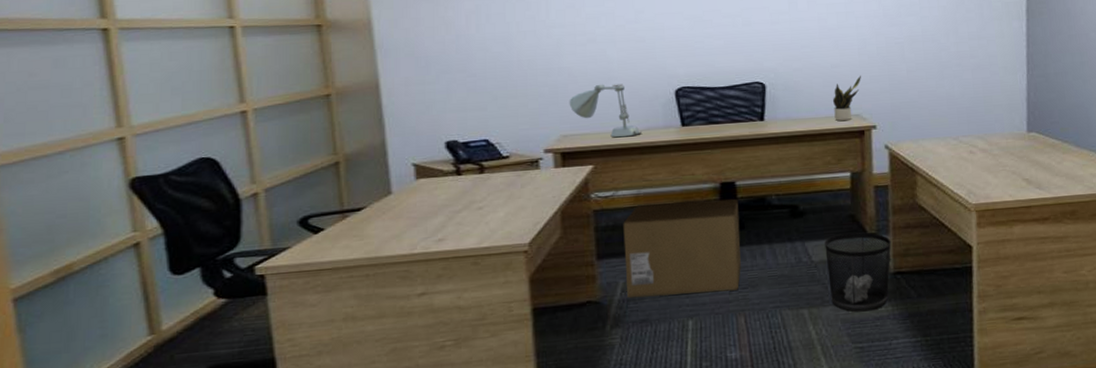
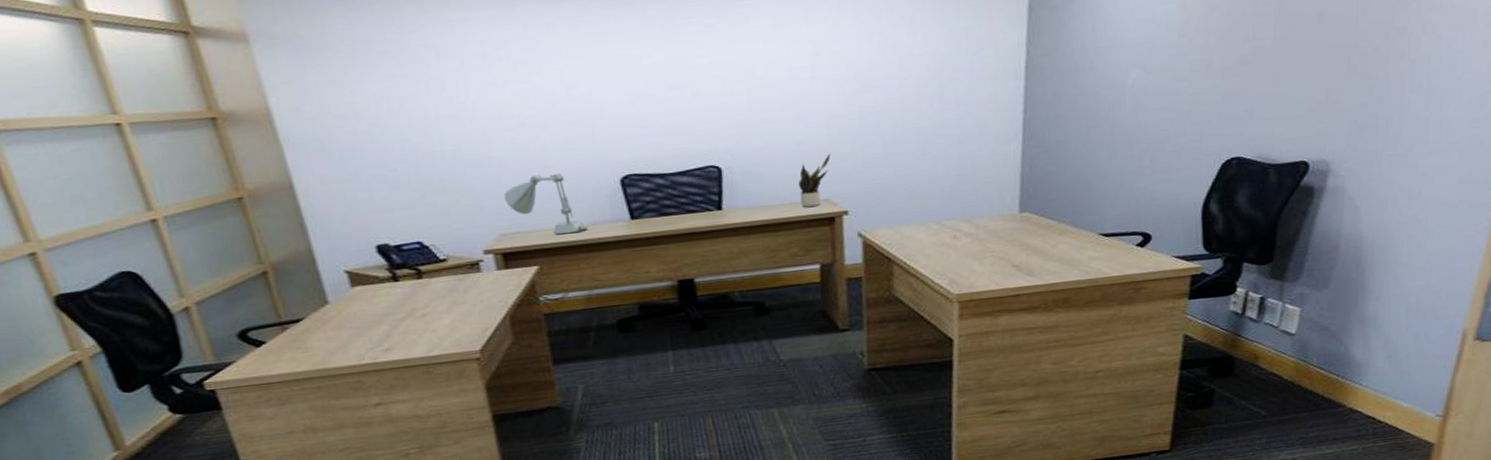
box: present [623,198,741,299] -> none [577,296,706,403]
waste bin: present [824,232,892,312] -> none [793,328,866,410]

